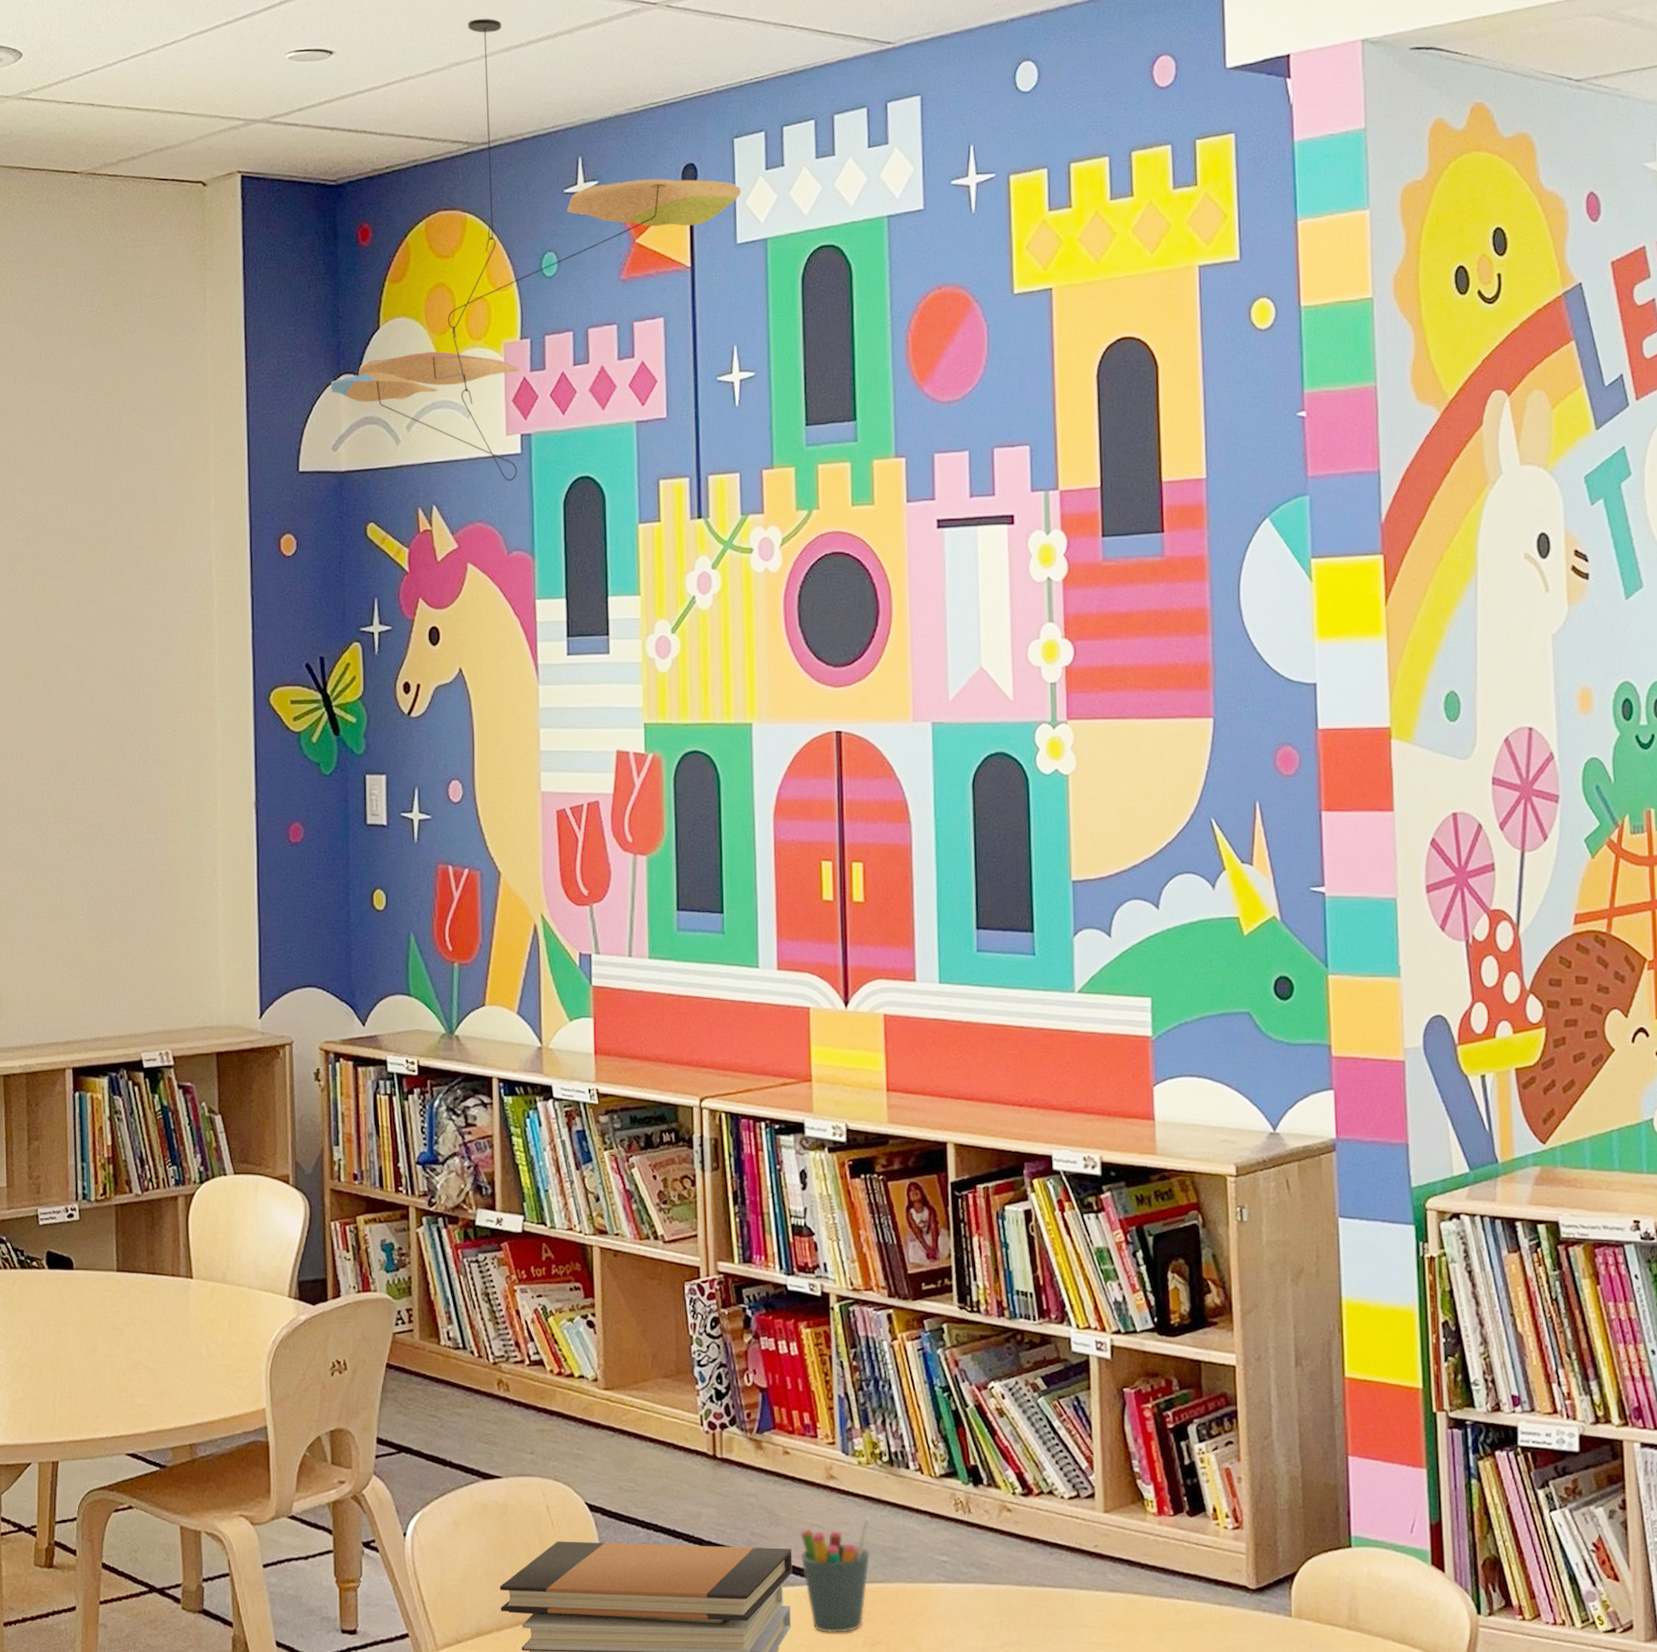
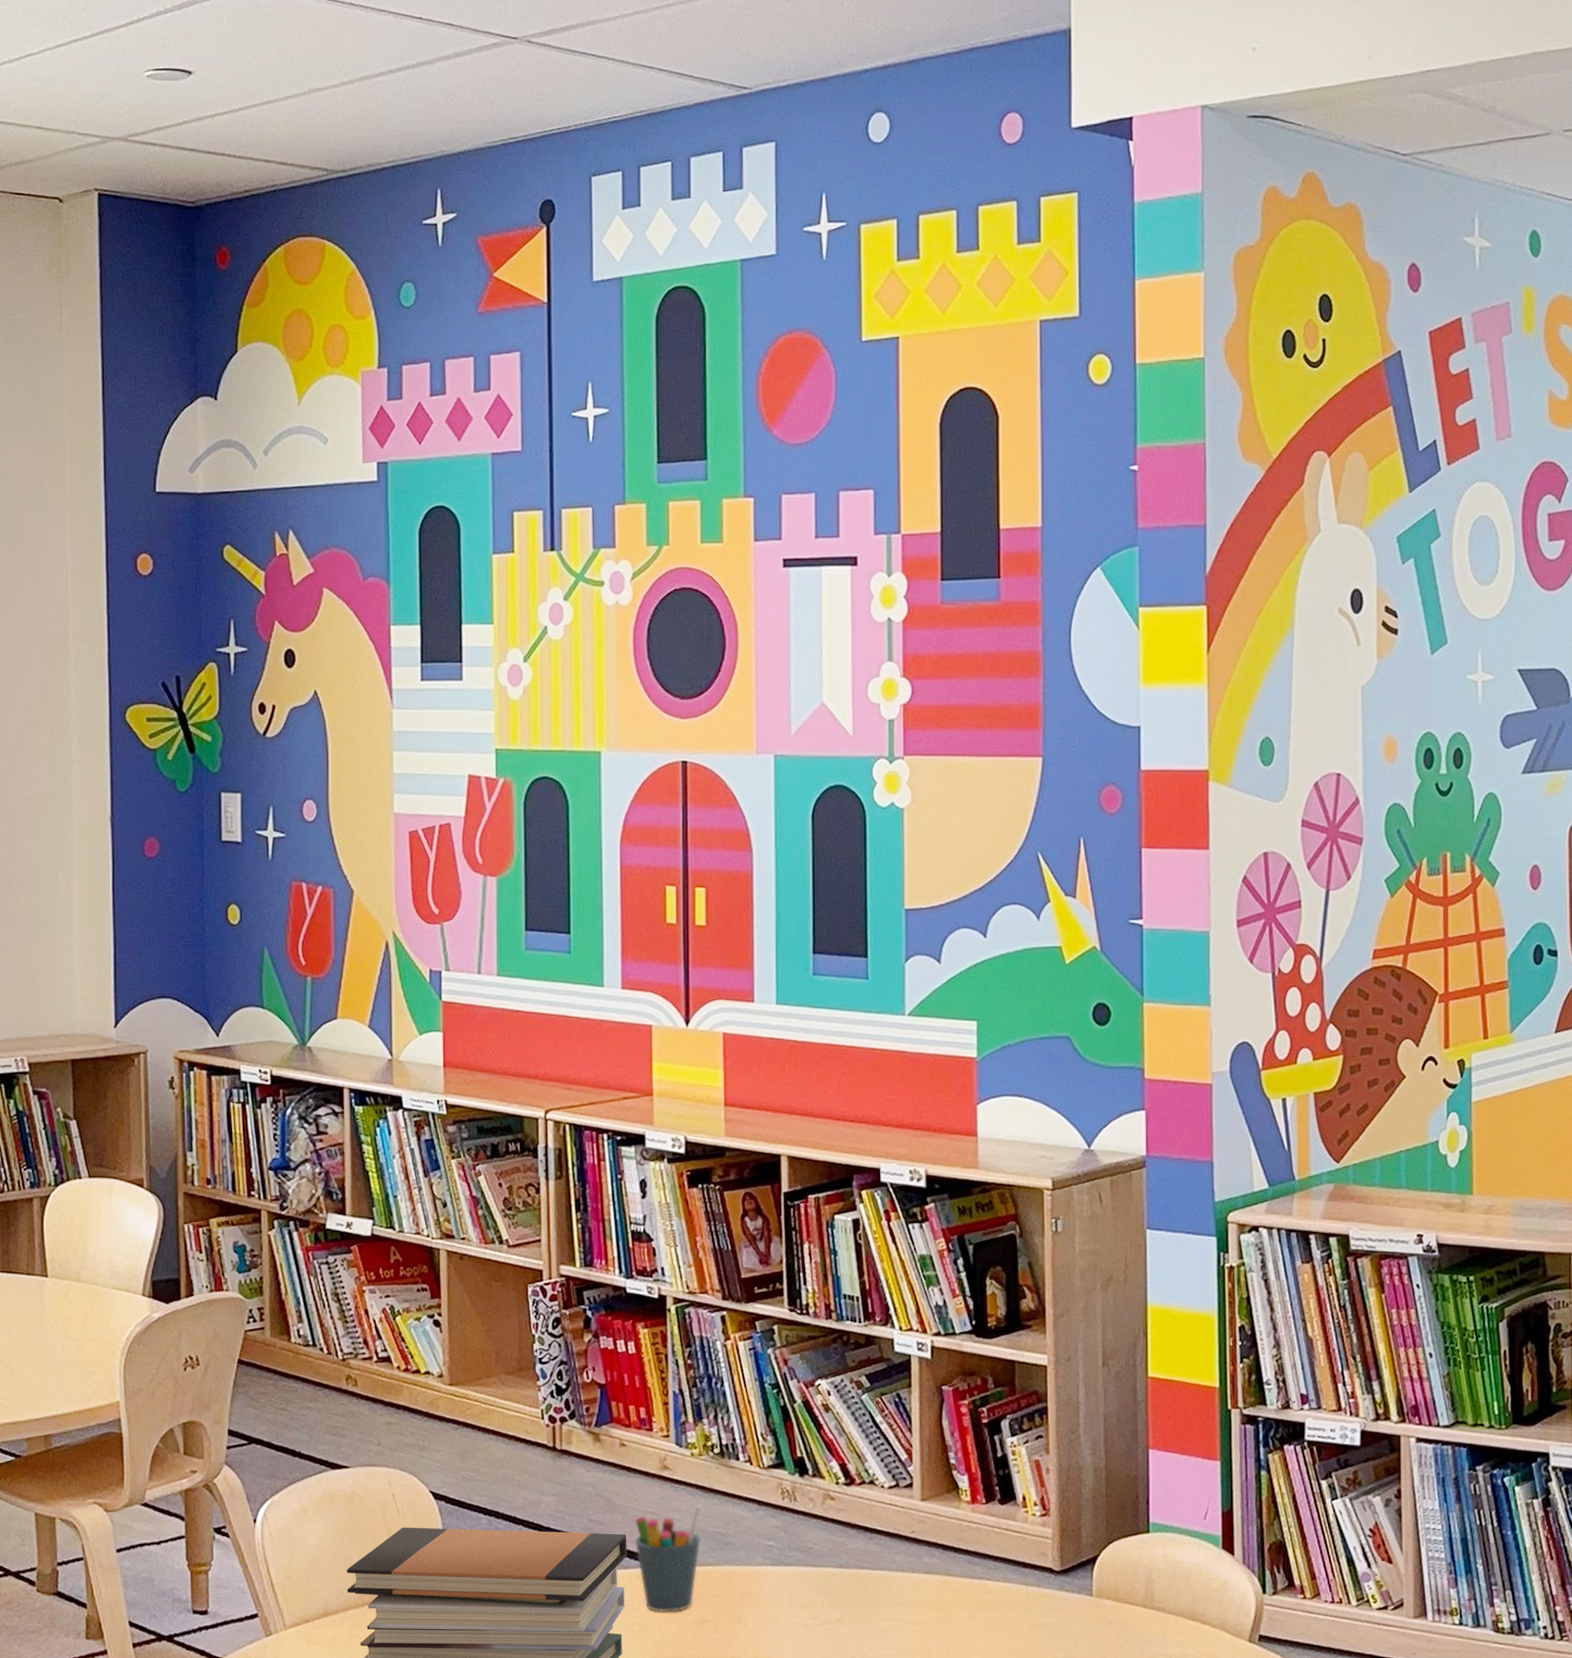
ceiling mobile: present [331,18,741,482] -> none [188,45,598,509]

